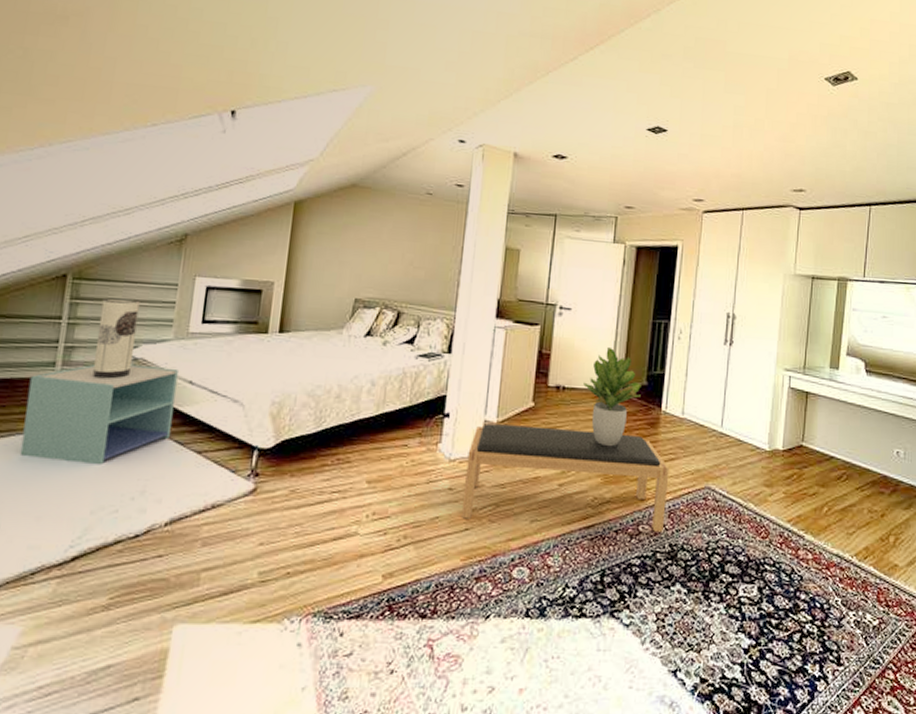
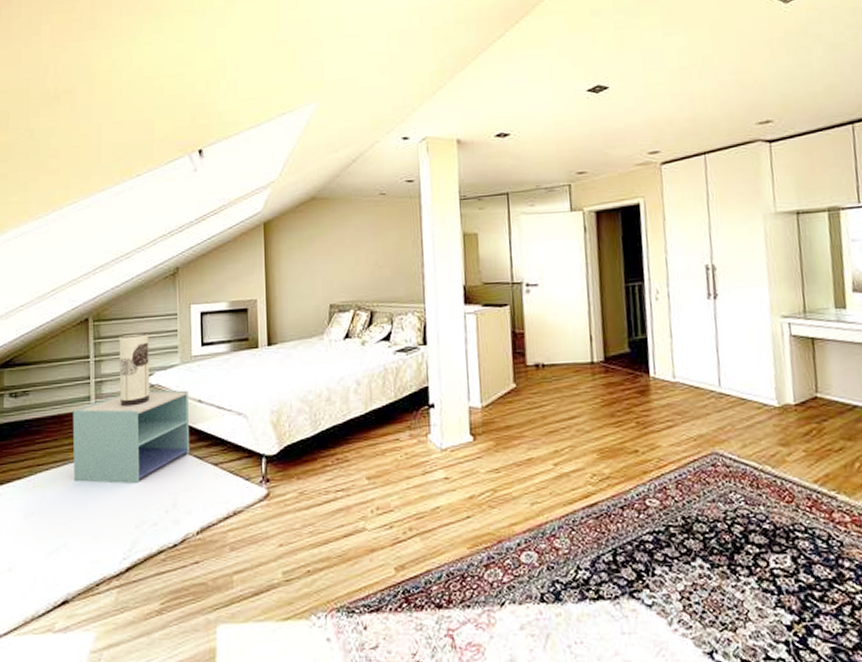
bench: present [461,424,670,532] -> none [458,405,673,507]
potted plant: present [583,346,641,447] -> none [563,317,625,421]

